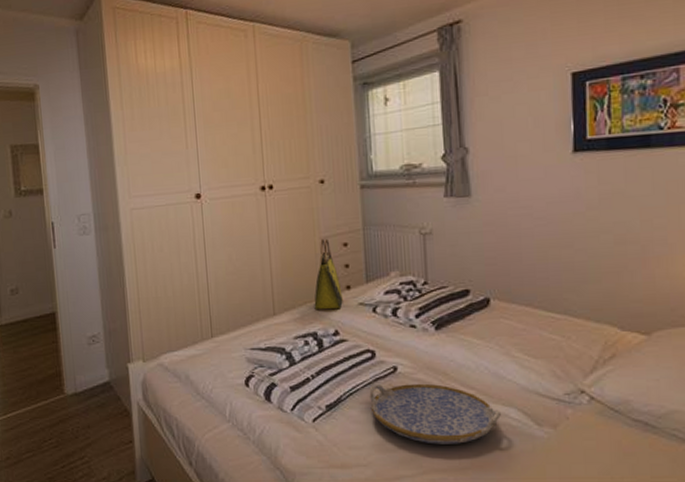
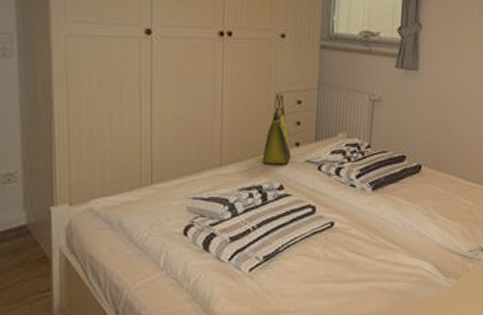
serving tray: present [369,383,501,445] -> none [305,238,417,293]

